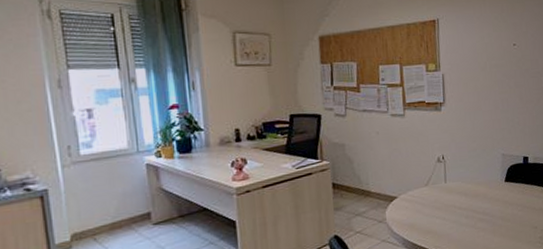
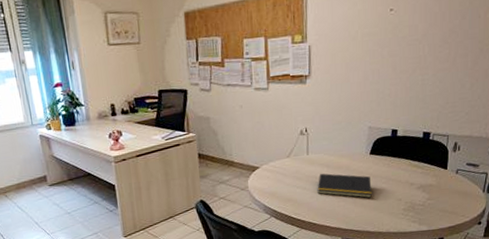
notepad: none [456,202,510,227] -> present [317,173,372,198]

